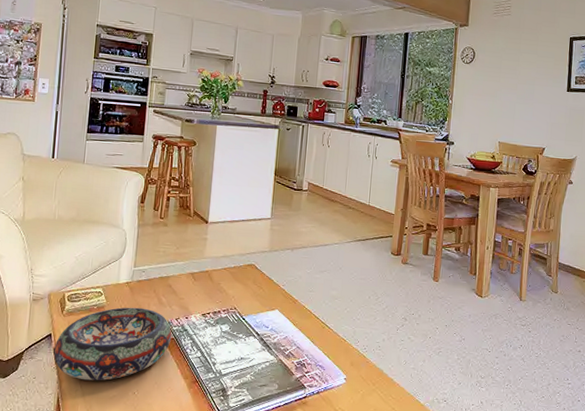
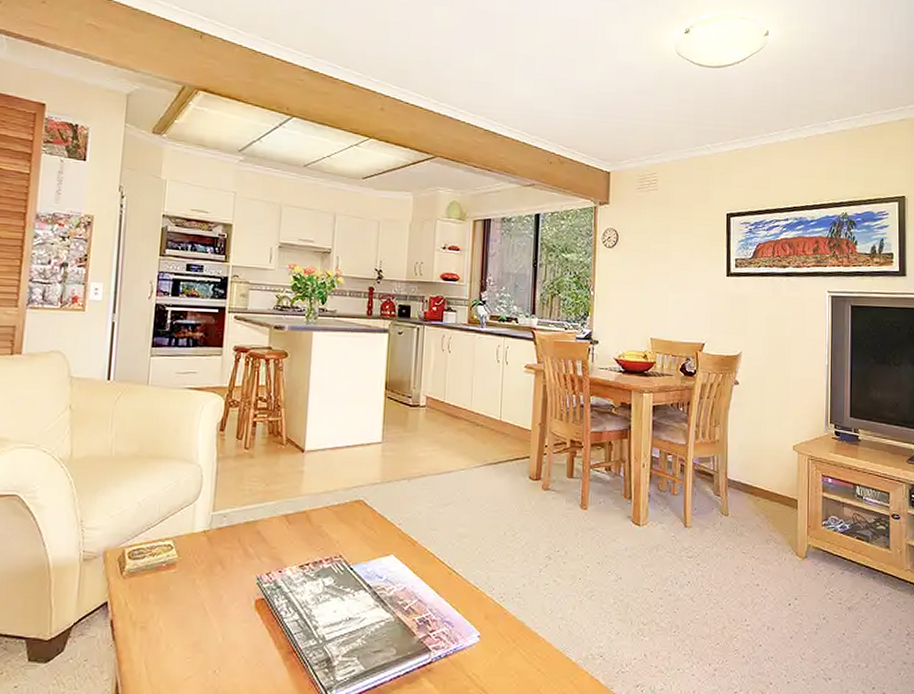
decorative bowl: present [53,307,172,381] -> none [110,562,262,659]

